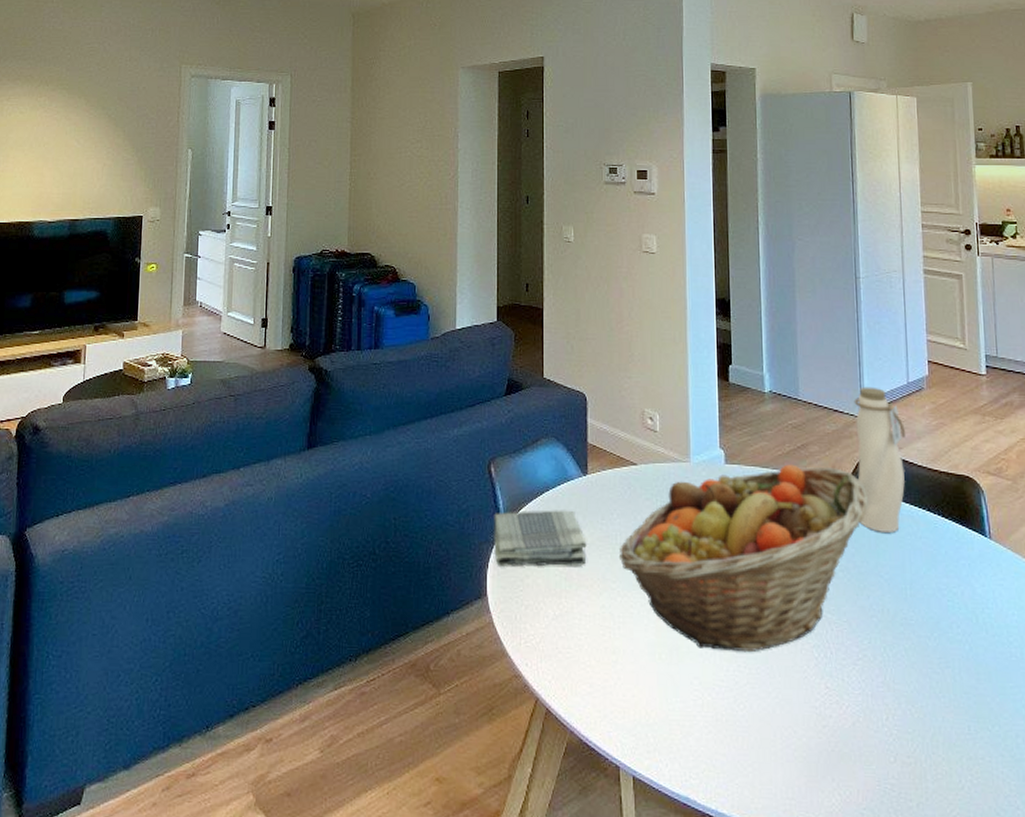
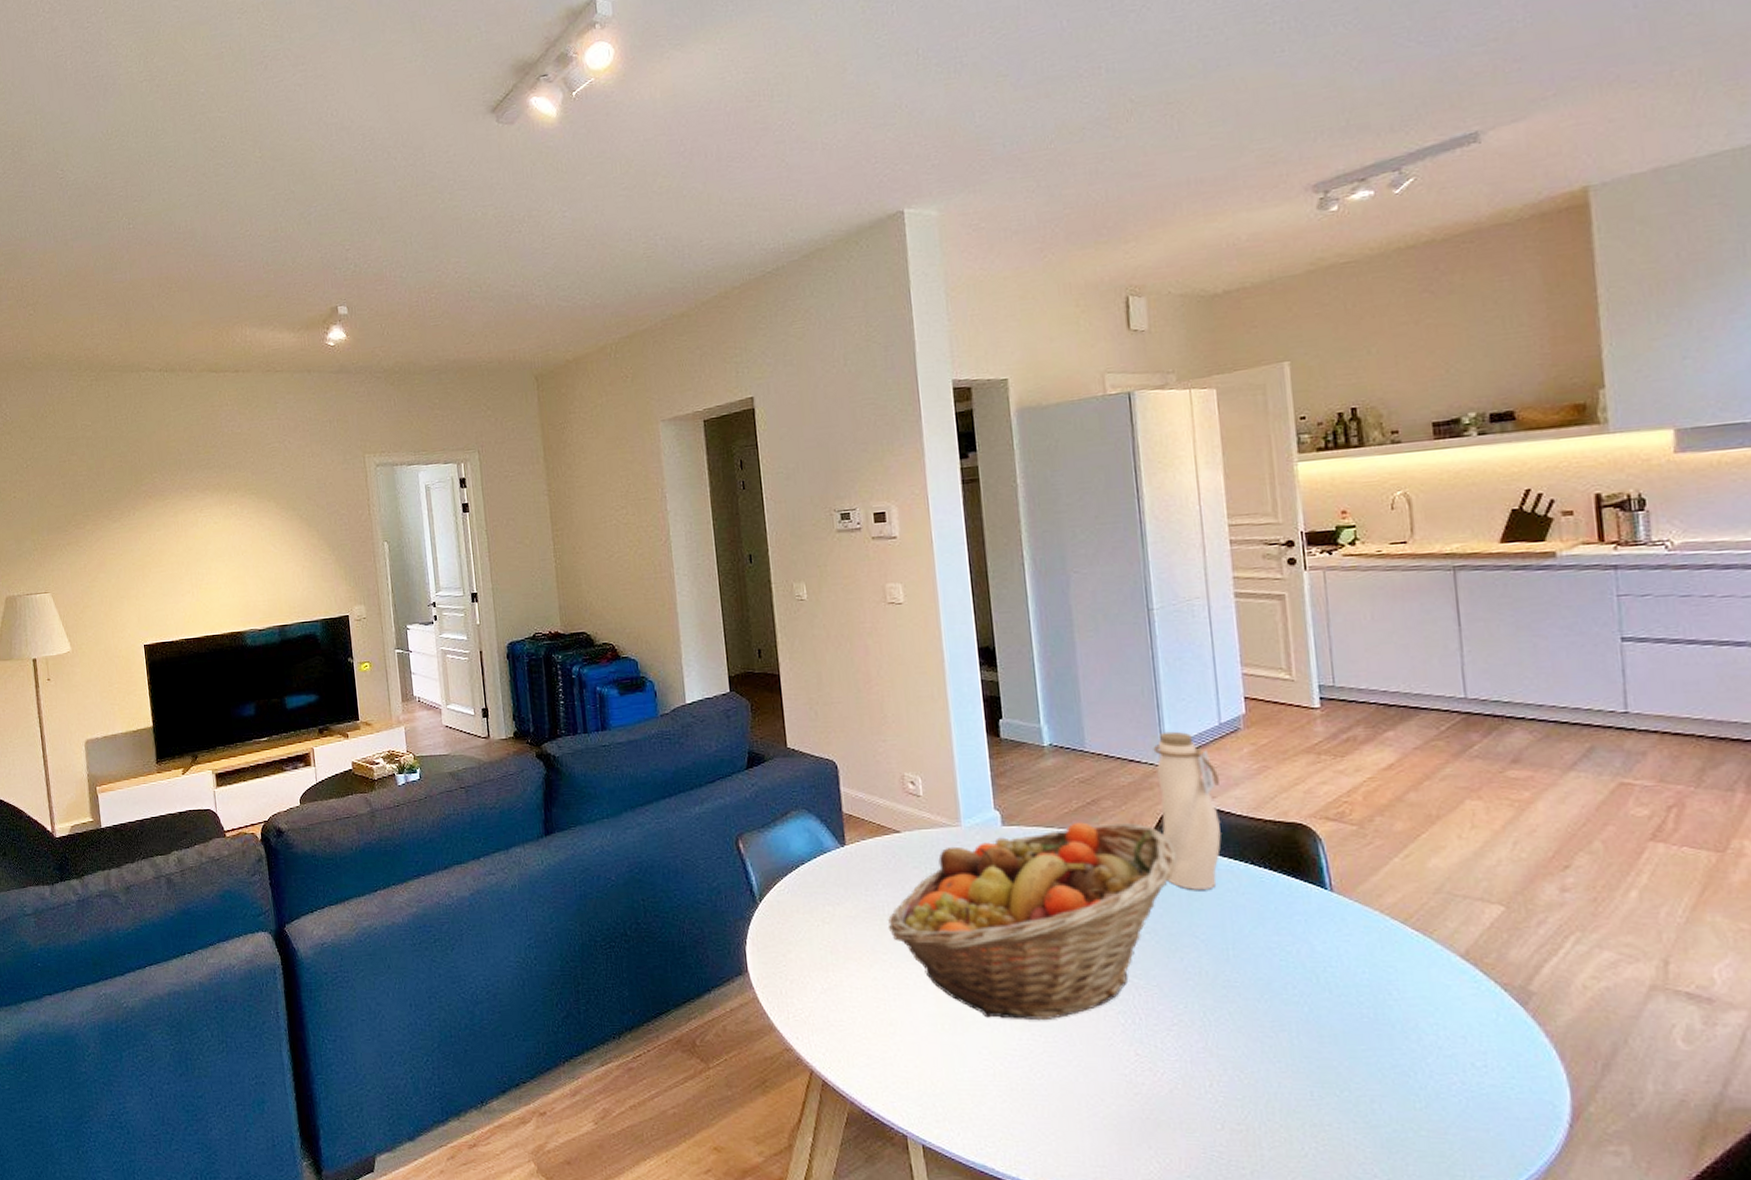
dish towel: present [494,510,587,566] -> none [747,883,852,942]

